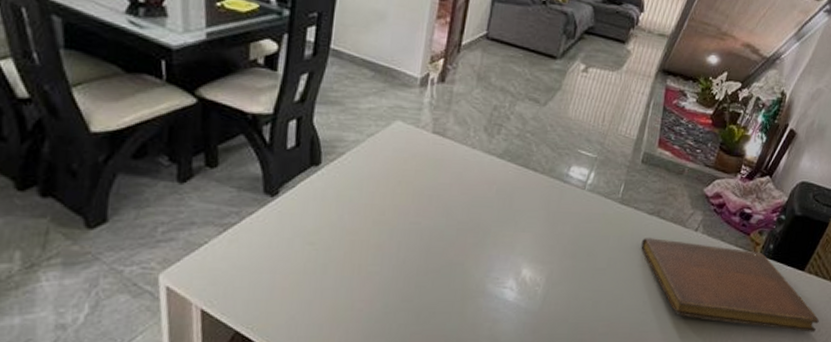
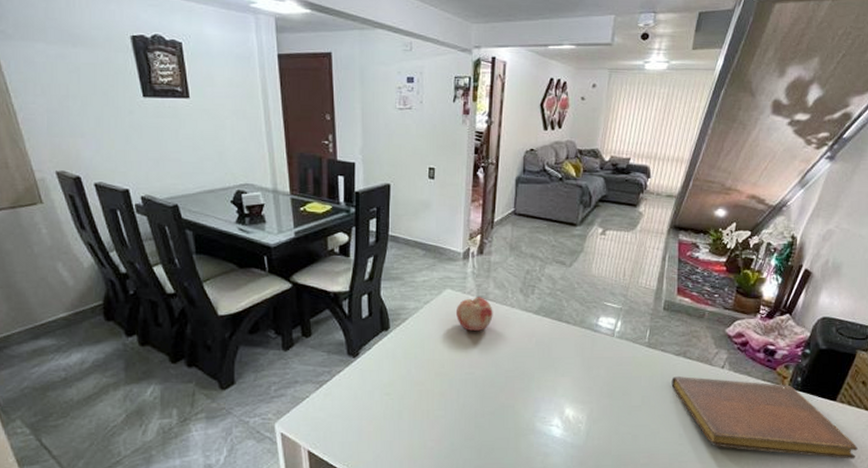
fruit: none [404,132,451,173] -> present [455,297,493,331]

